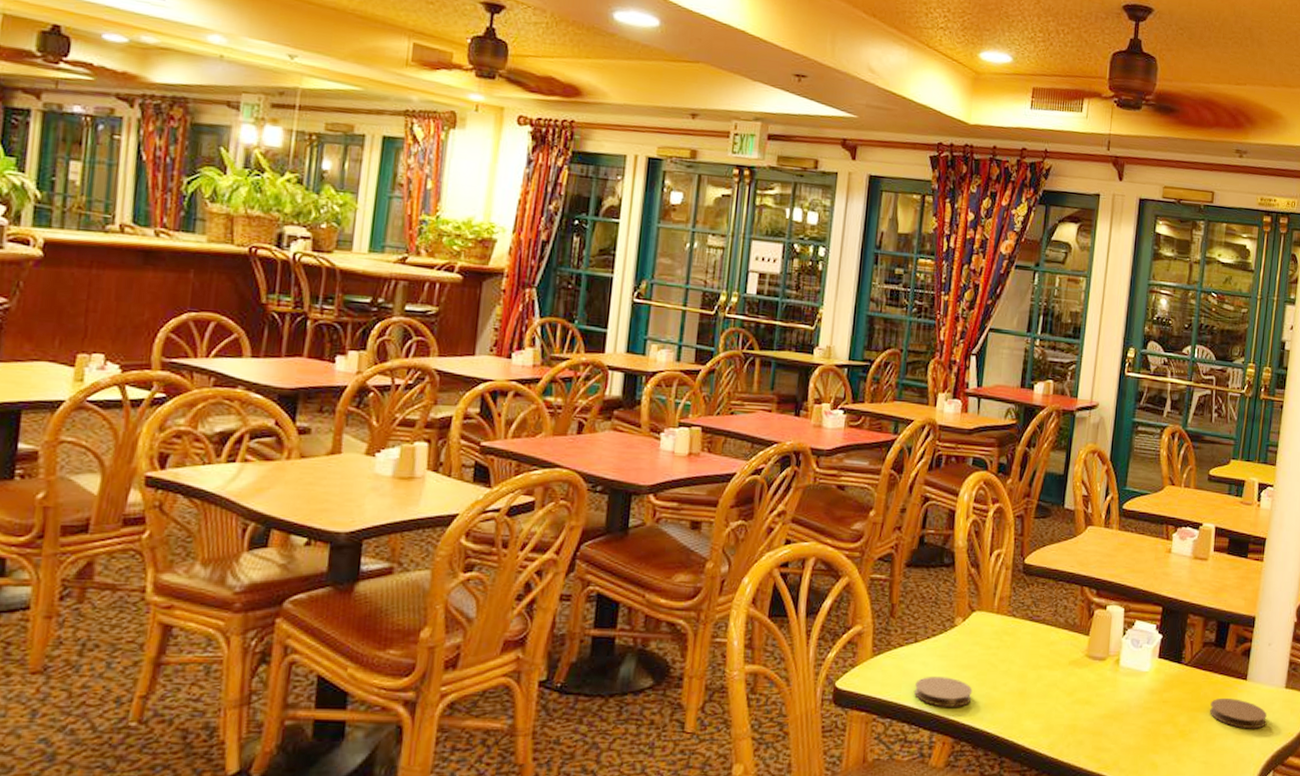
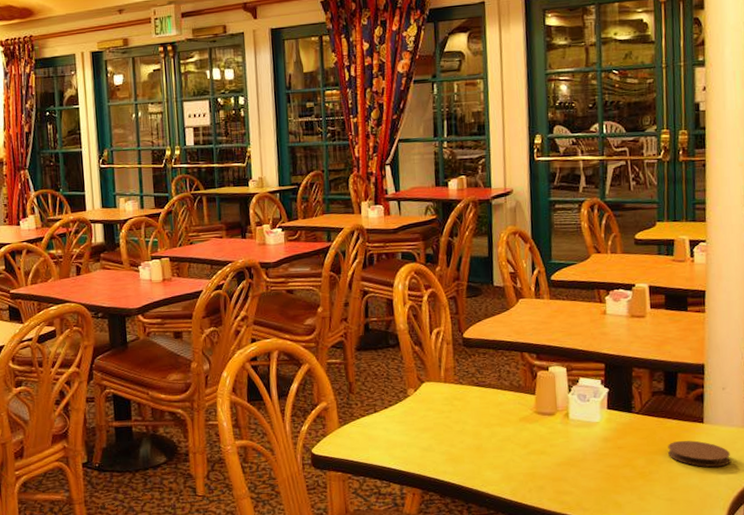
coaster: present [914,677,973,707] -> none [380,439,433,464]

